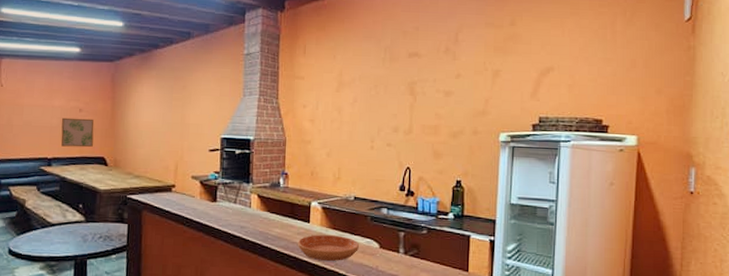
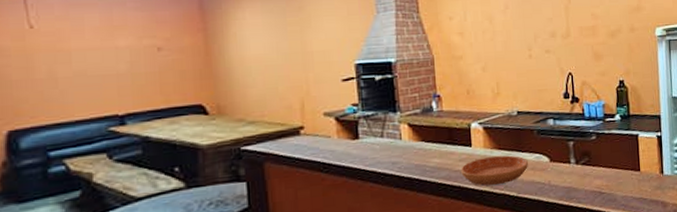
wall art: present [61,117,94,148] -> none [132,58,184,98]

